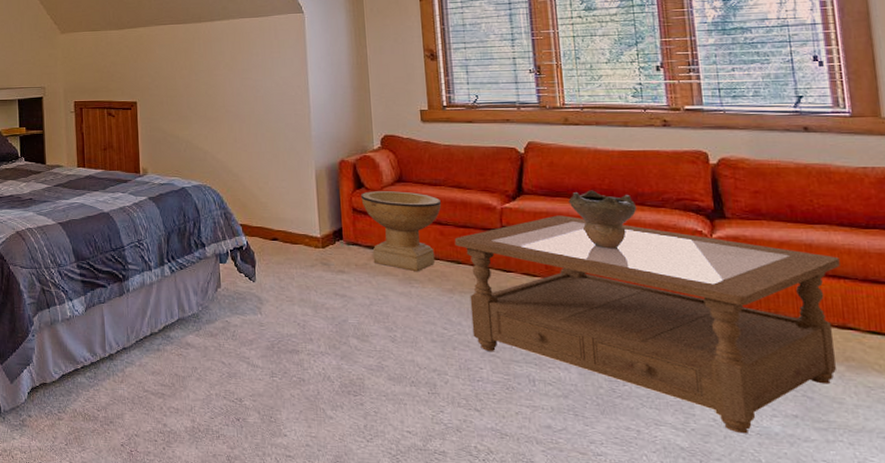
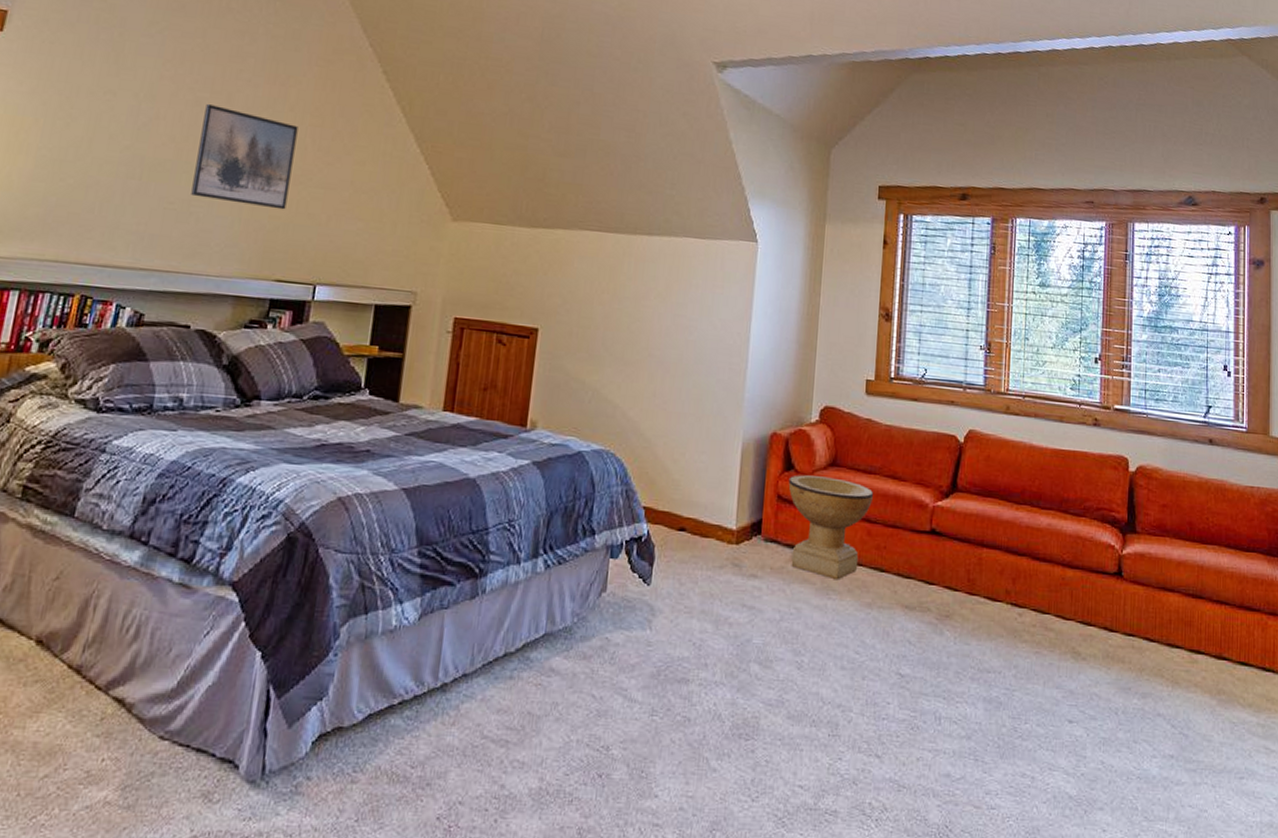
coffee table: present [454,215,840,434] -> none [880,518,1224,778]
decorative bowl: present [568,190,637,249] -> none [999,491,1061,562]

